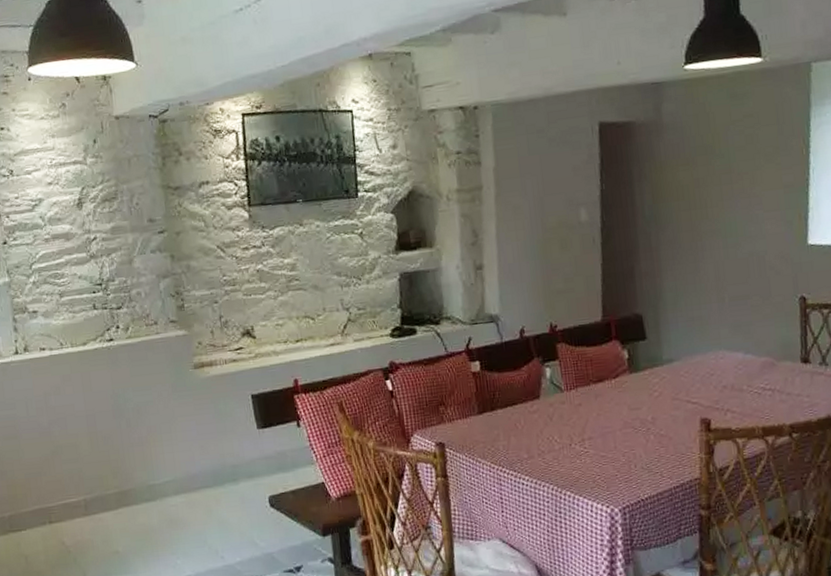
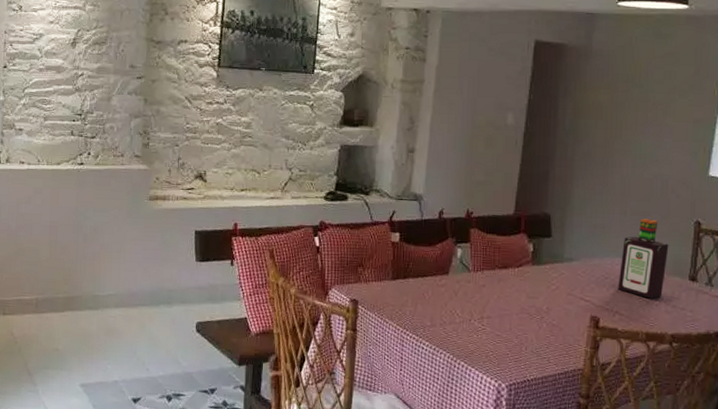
bottle: none [725,302,775,390] -> present [617,218,669,299]

